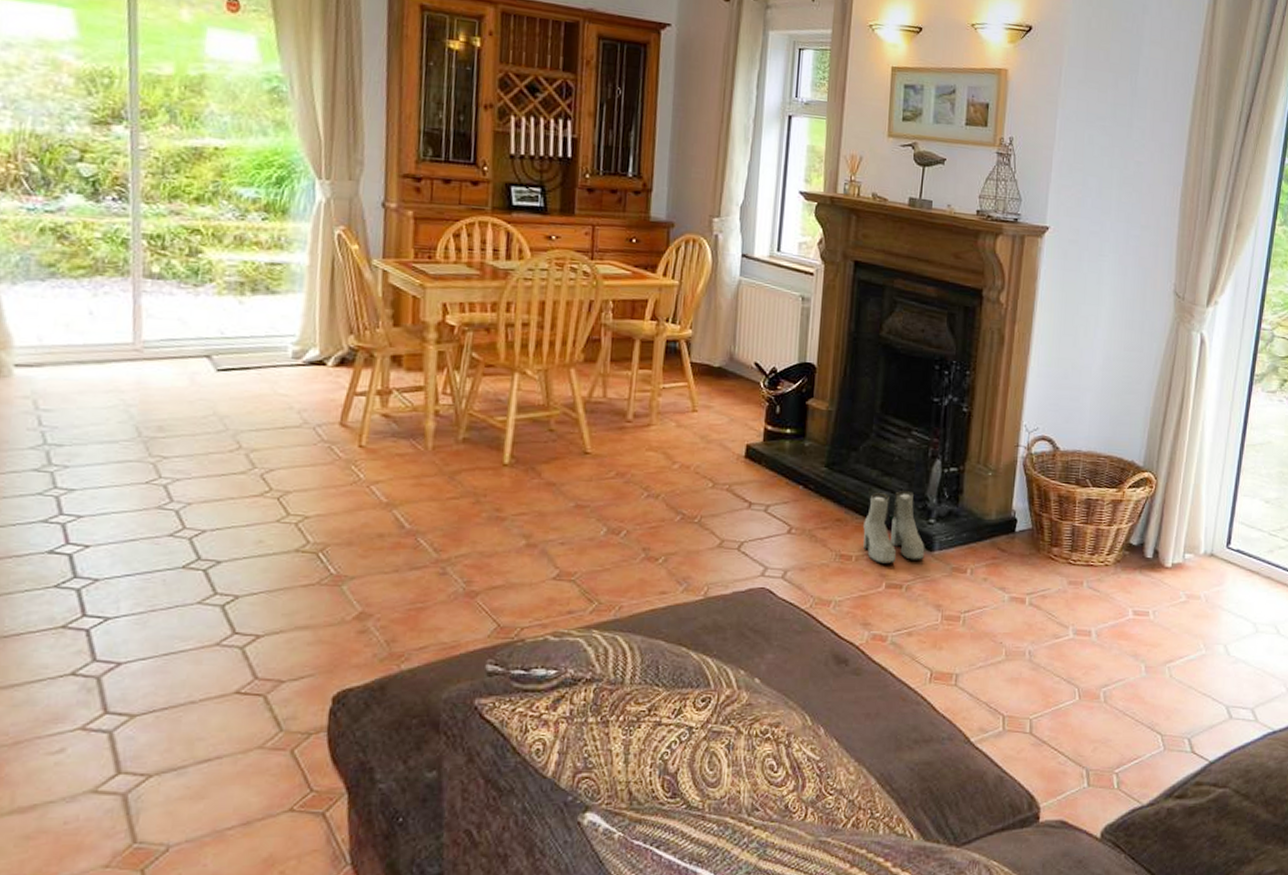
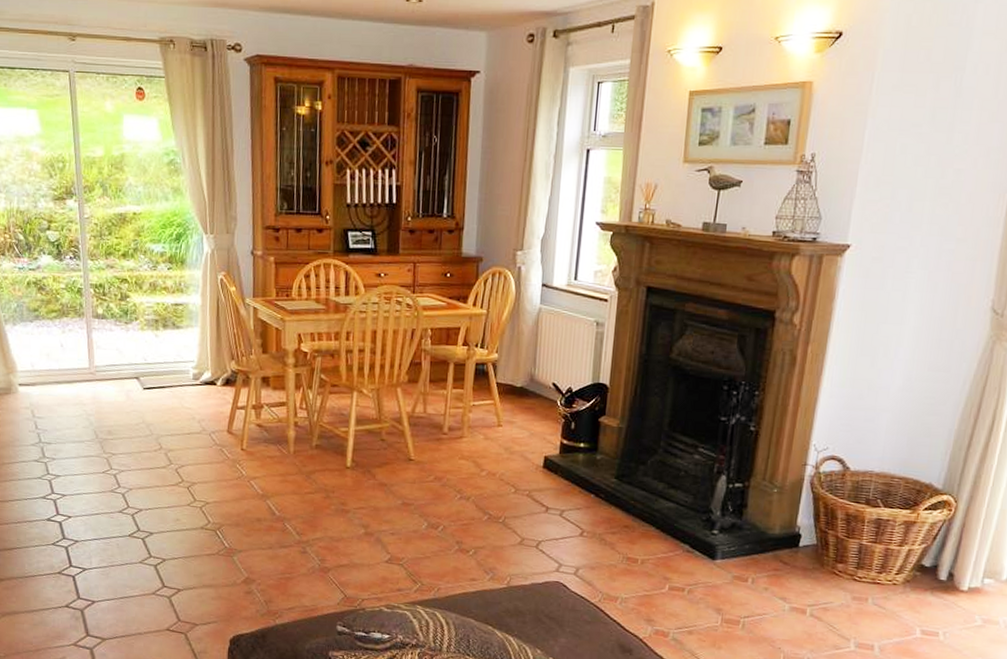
boots: present [863,491,925,564] -> none [649,503,708,569]

